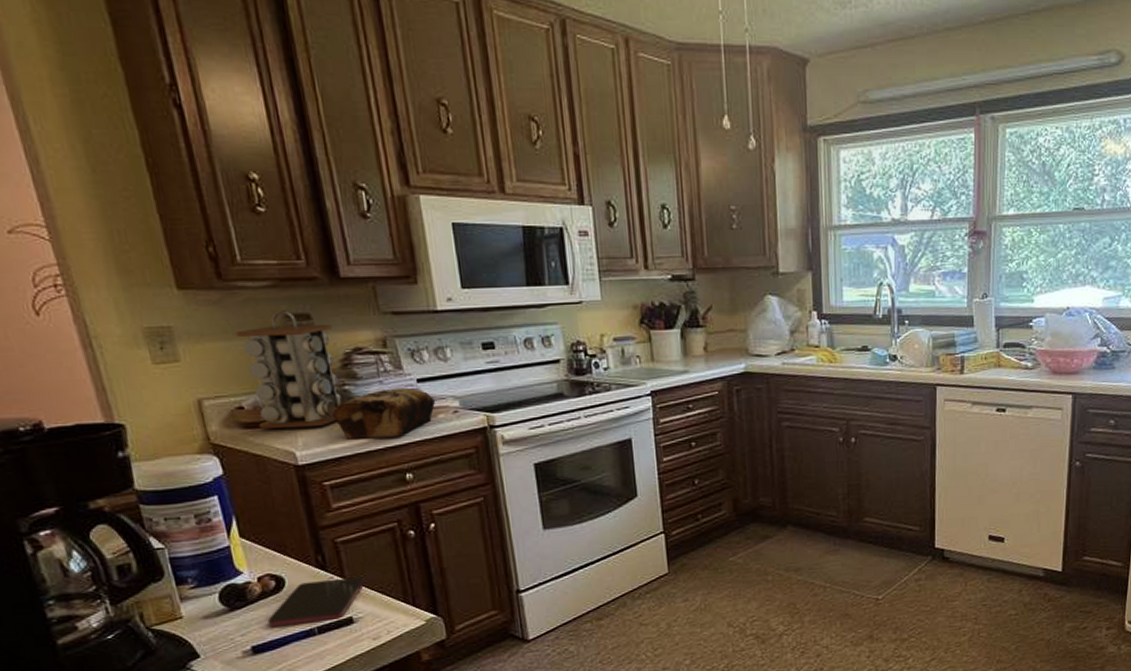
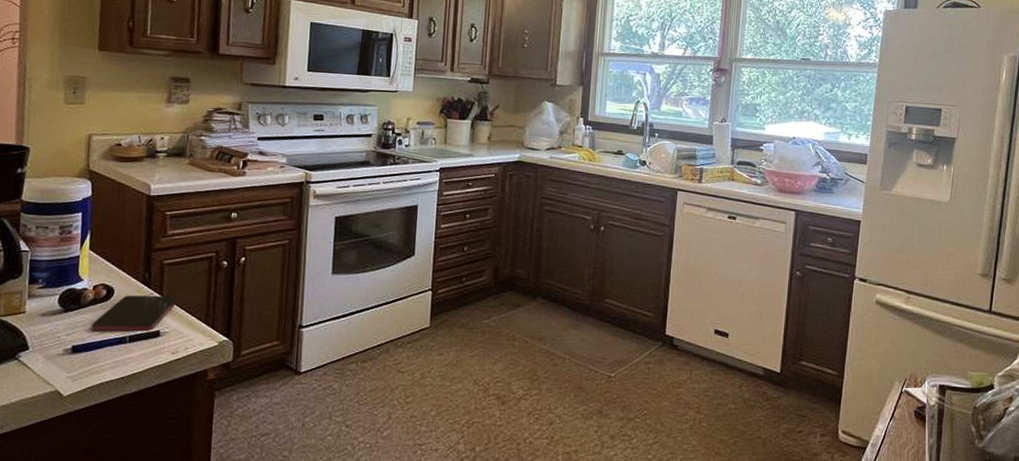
spice rack: present [235,310,343,429] -> none [129,73,204,167]
bread loaf: present [331,387,436,440] -> none [186,142,269,182]

